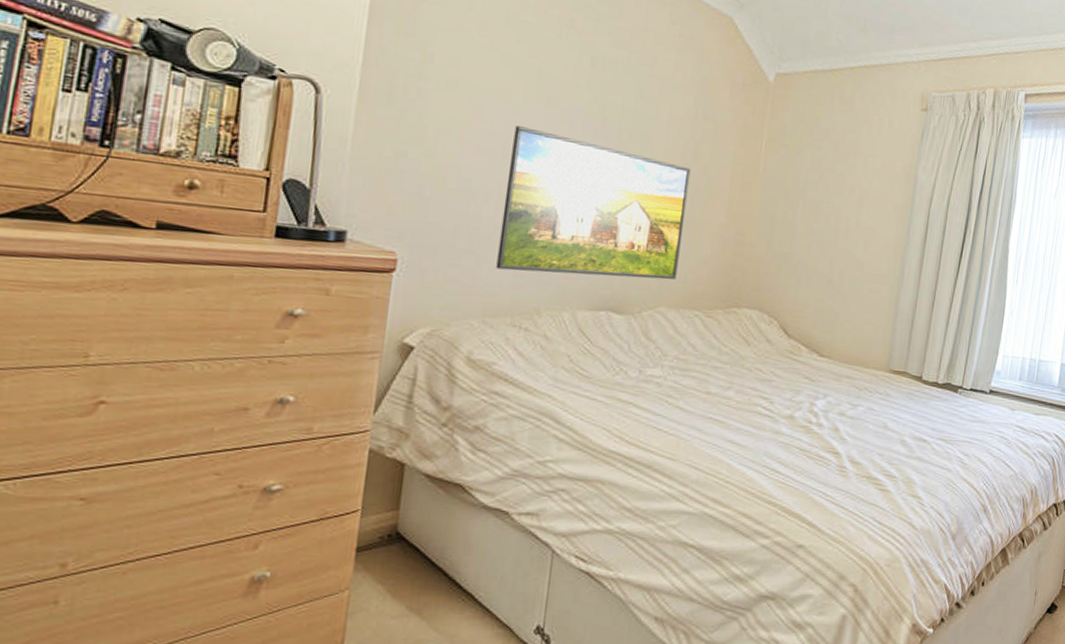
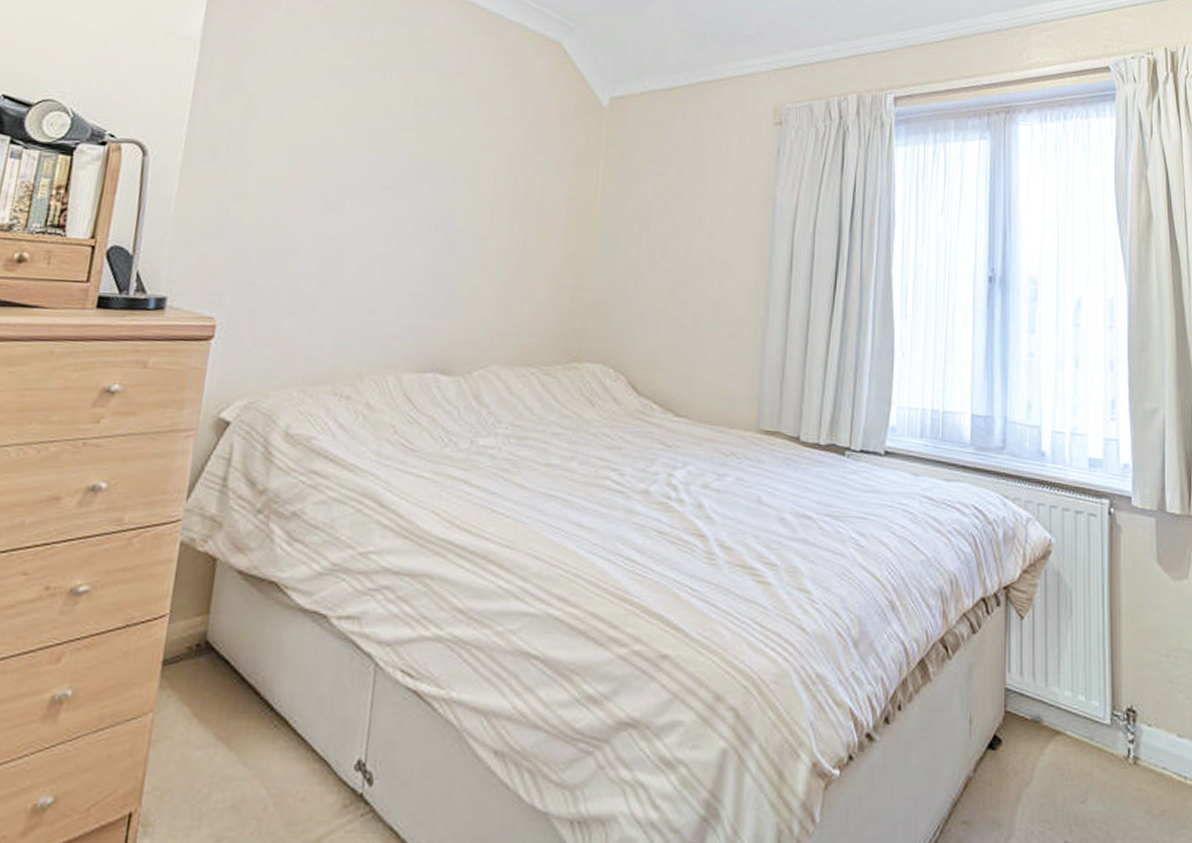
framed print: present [496,126,691,280] -> none [316,174,522,334]

